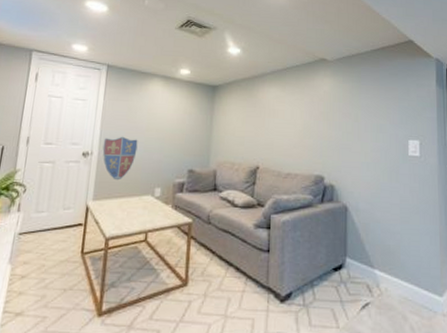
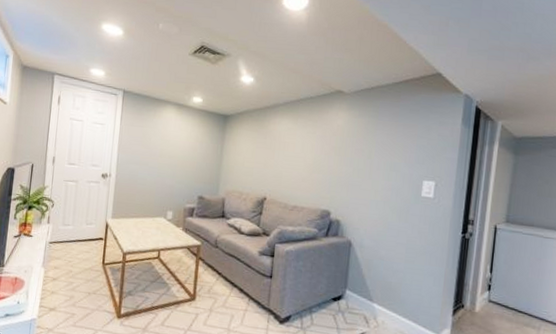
decorative shield: present [102,136,138,181] -> none [120,160,152,202]

